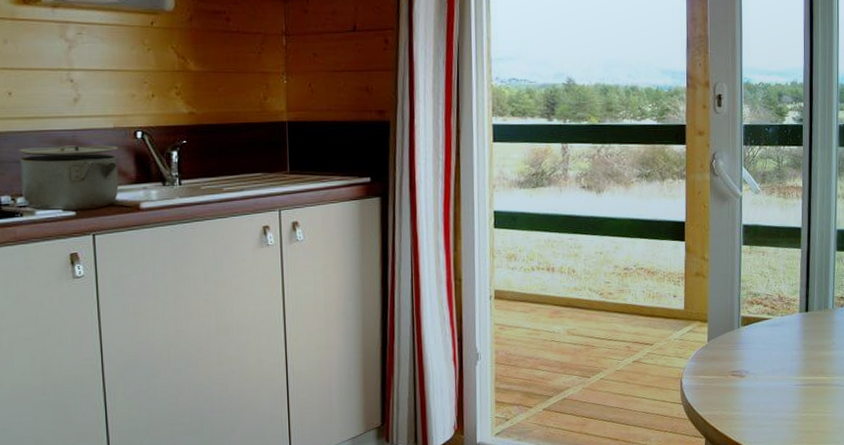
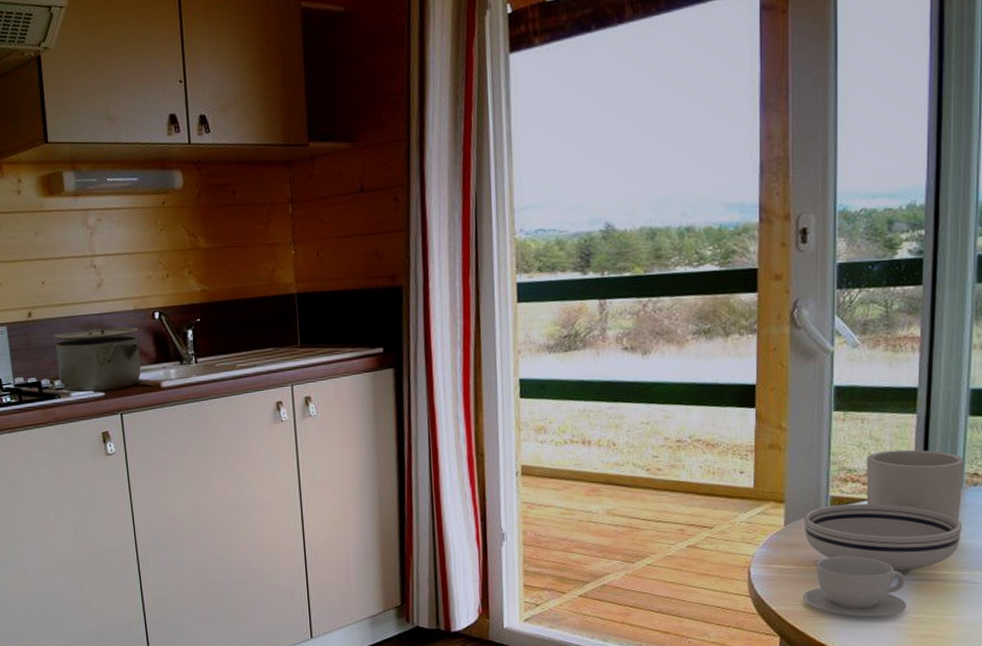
bowl: none [721,322,834,381] -> present [803,503,962,574]
teacup: none [722,366,798,418] -> present [803,556,908,617]
mug: none [767,277,834,336] -> present [866,449,964,521]

